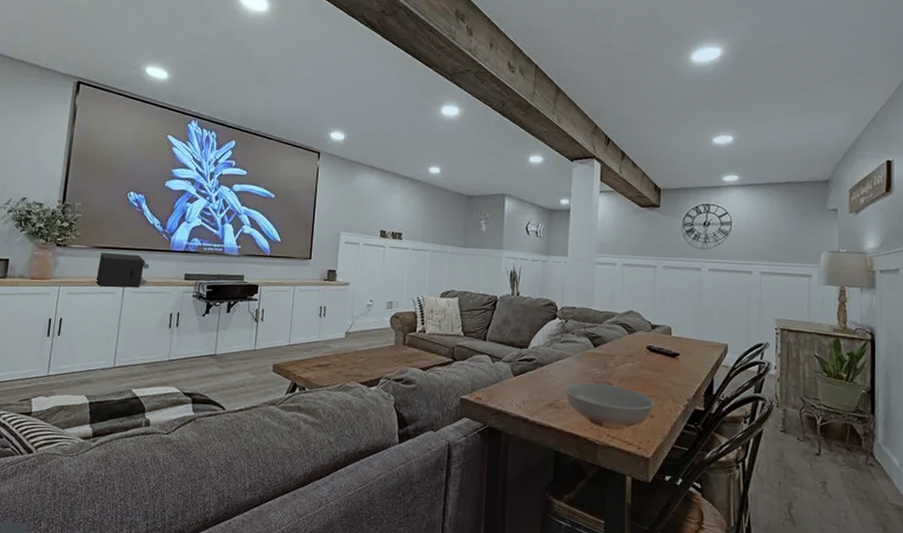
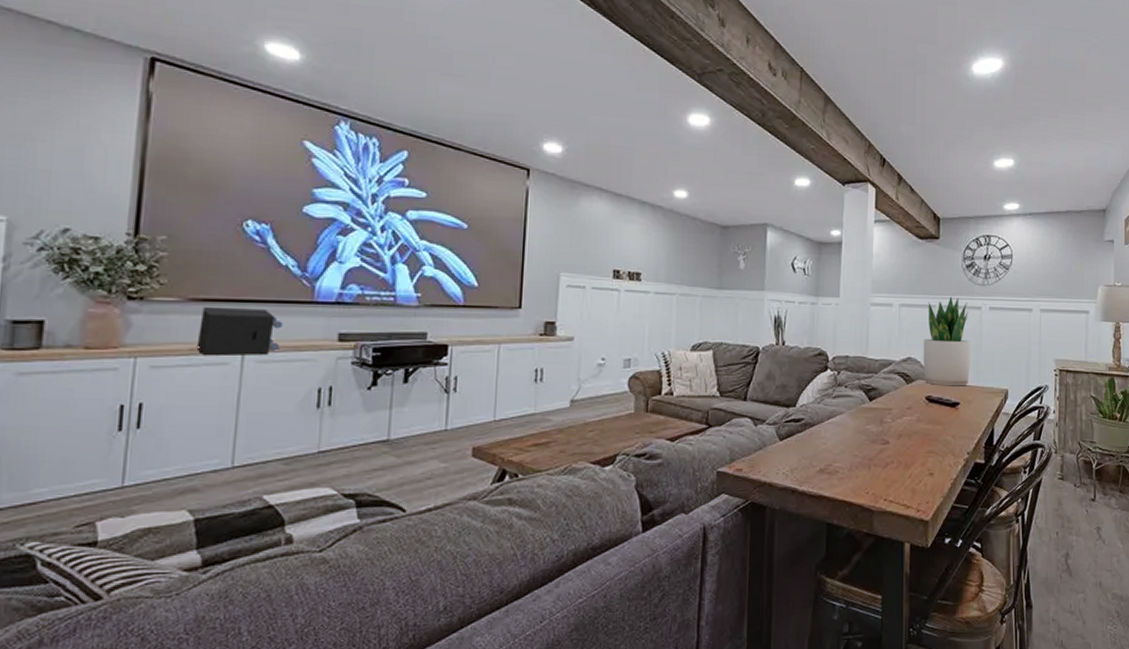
bowl: present [564,382,654,430] -> none [837,442,934,493]
planter: none [644,258,690,339] -> present [923,296,970,386]

